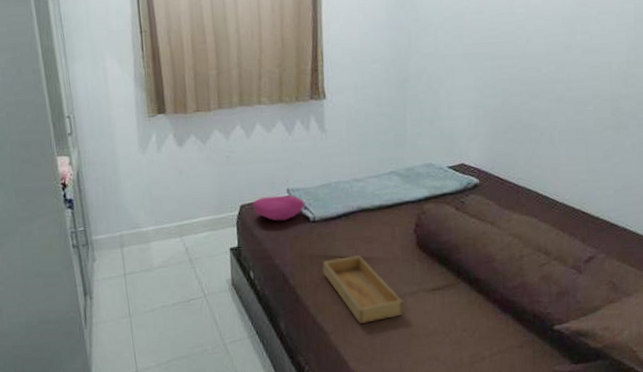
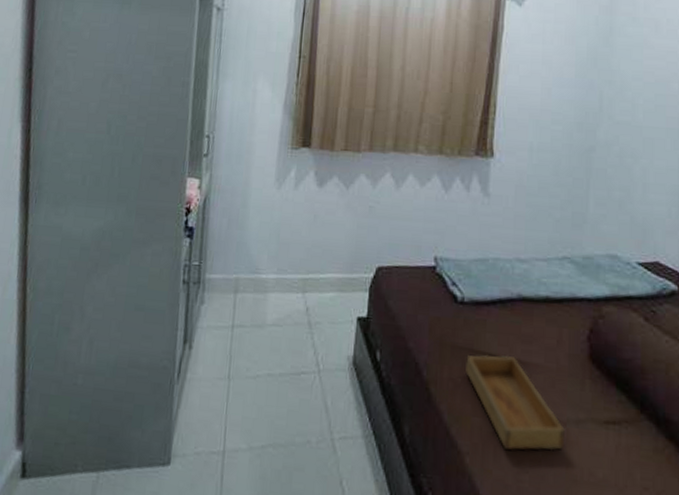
cushion: present [252,195,305,221] -> none [391,261,454,295]

